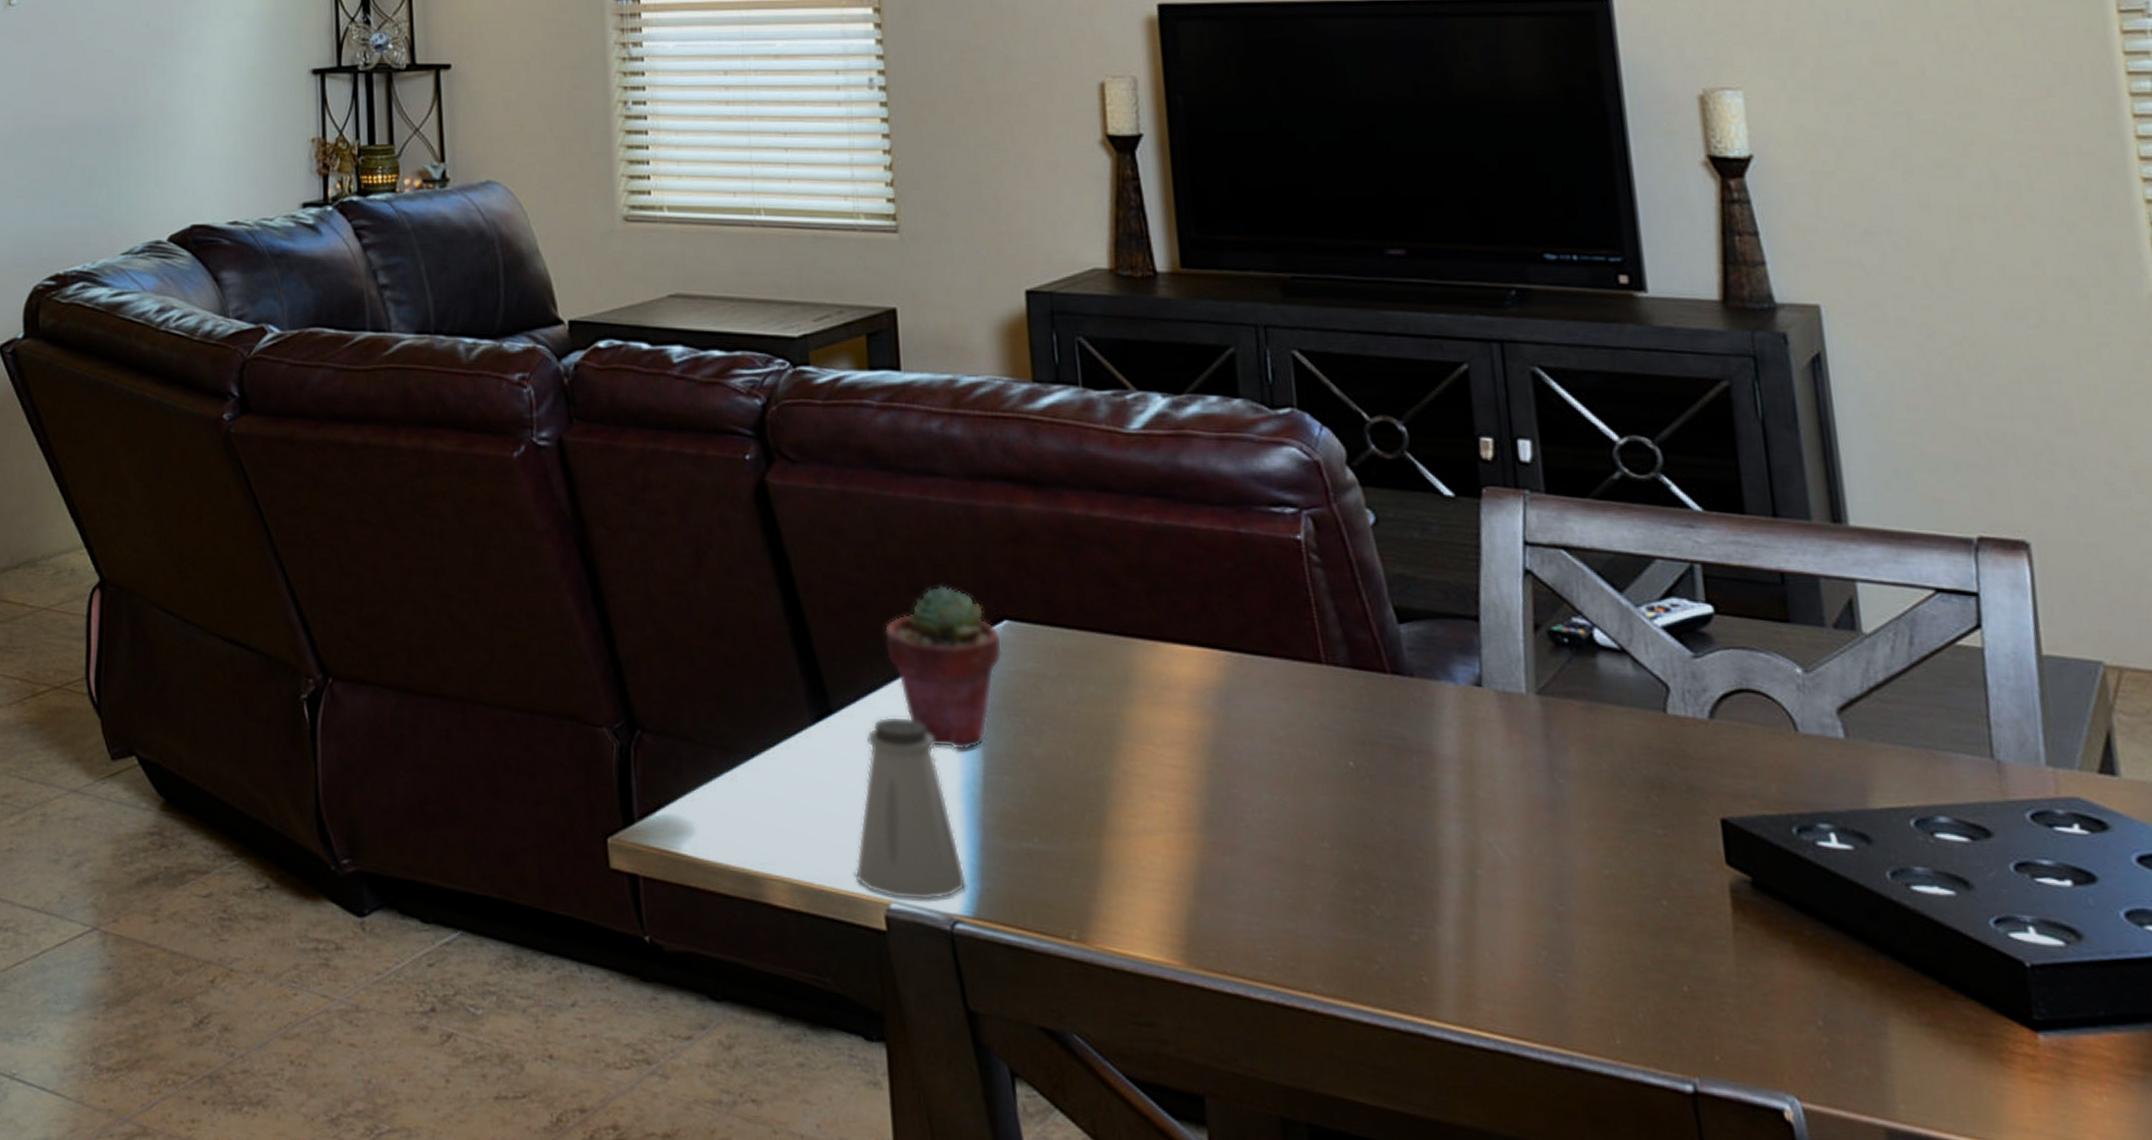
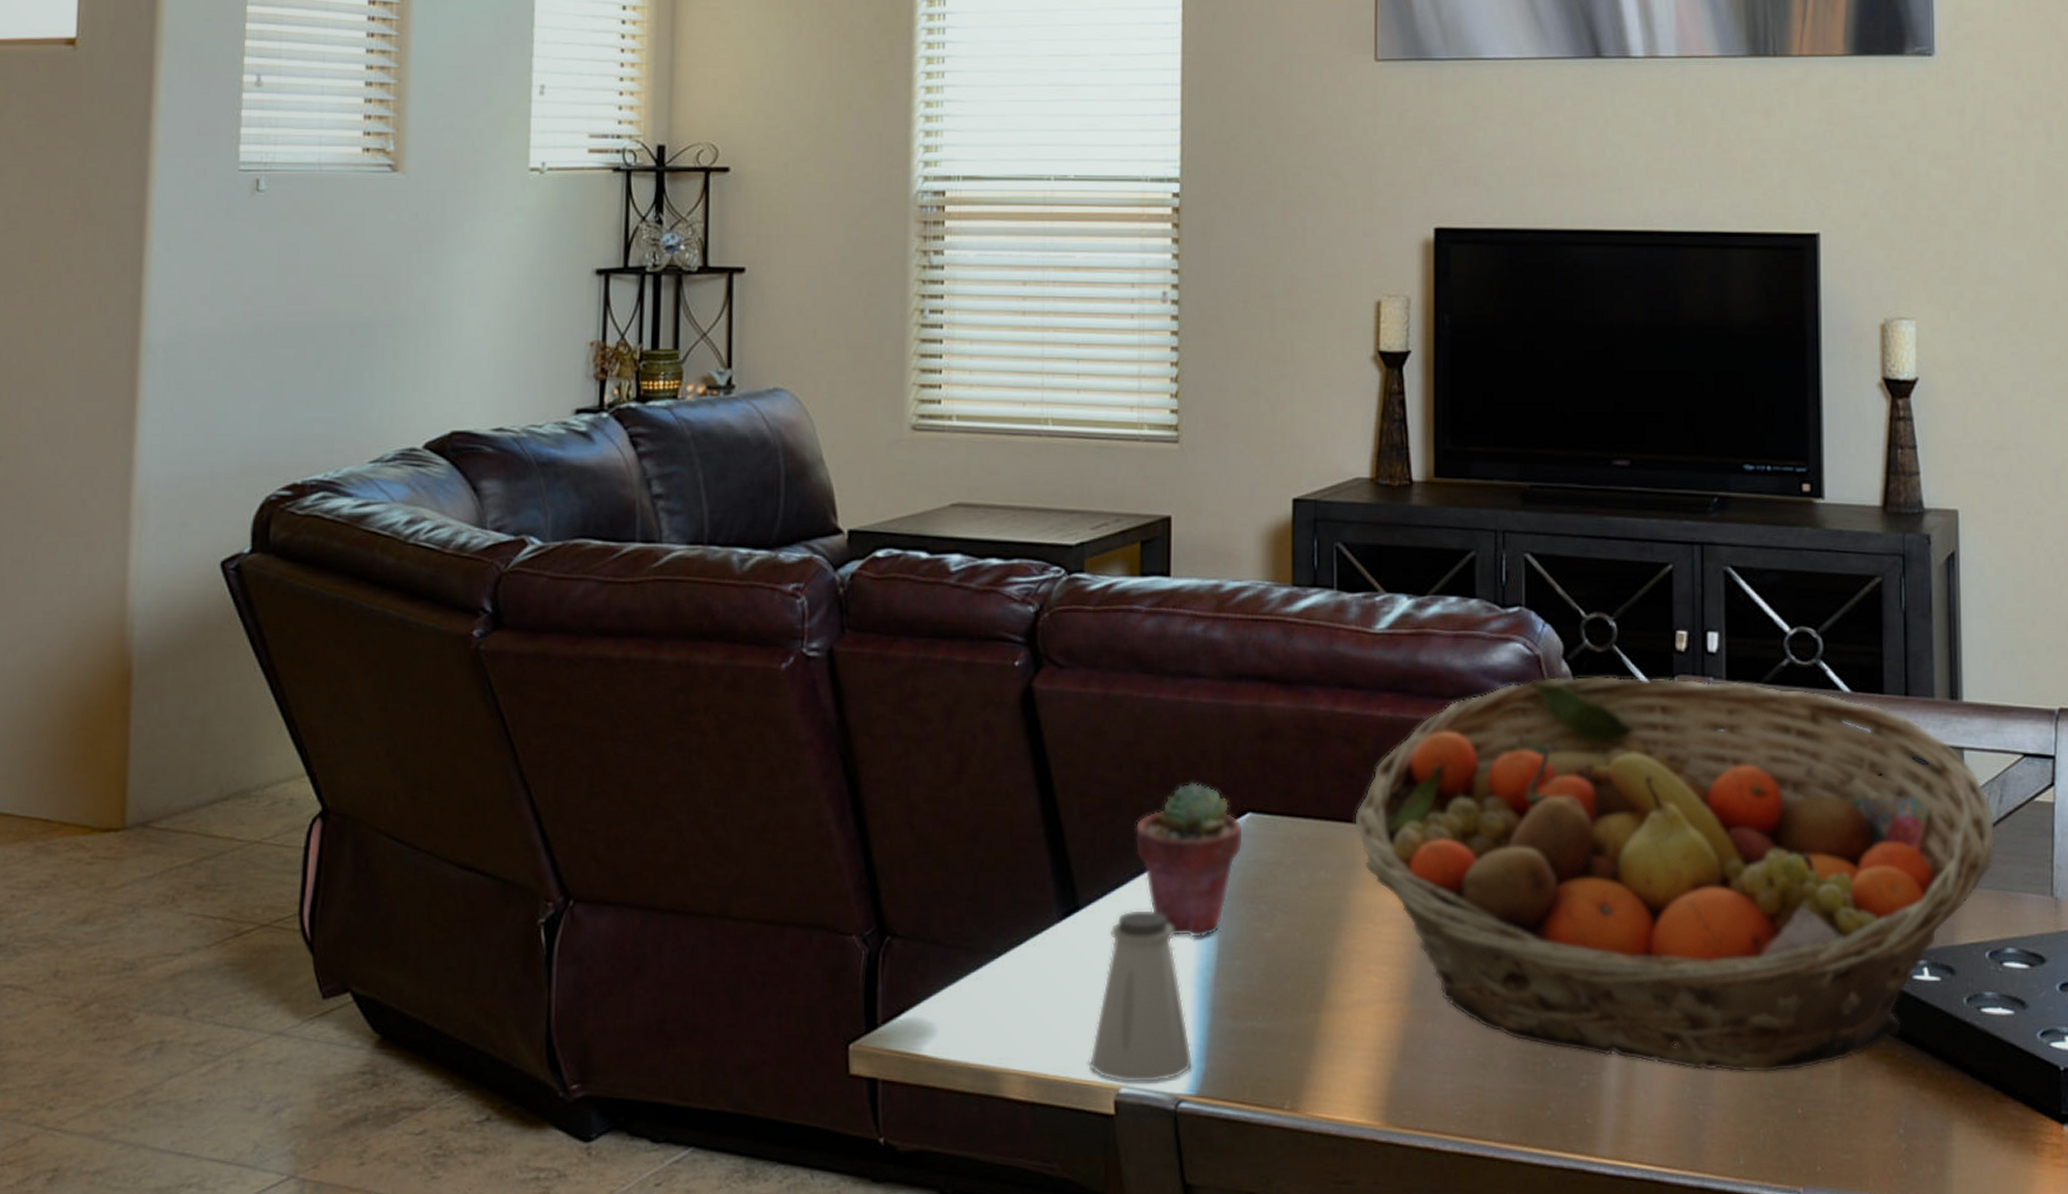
fruit basket: none [1122,485,1911,943] -> present [1353,675,1996,1074]

